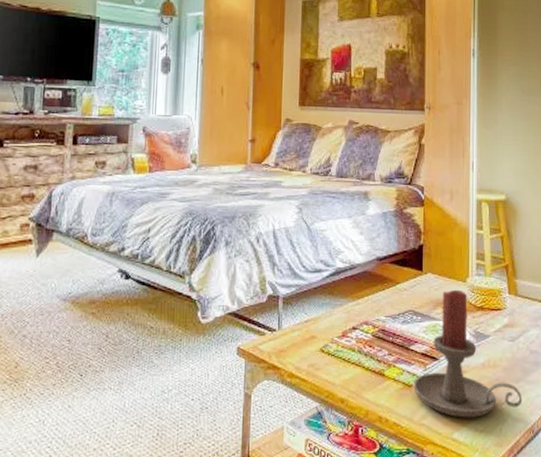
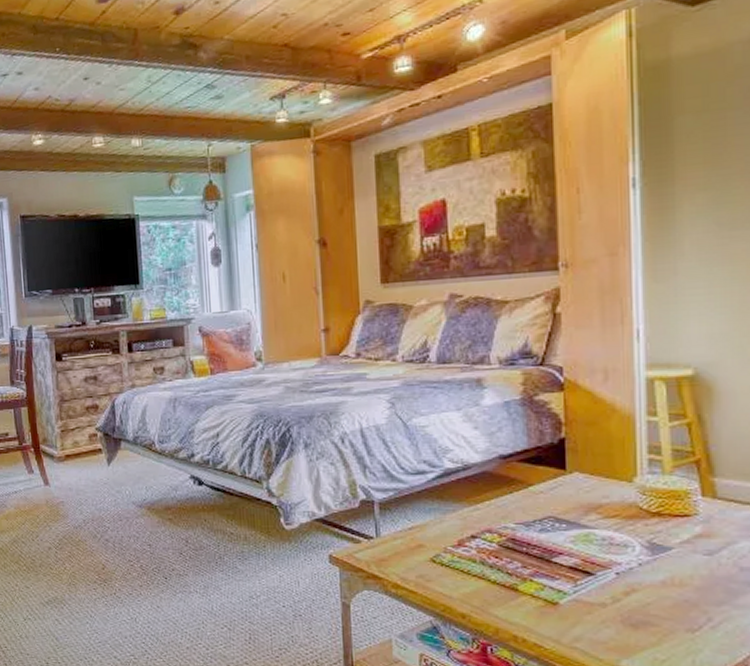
candle holder: present [413,289,523,418] -> none [559,491,728,645]

